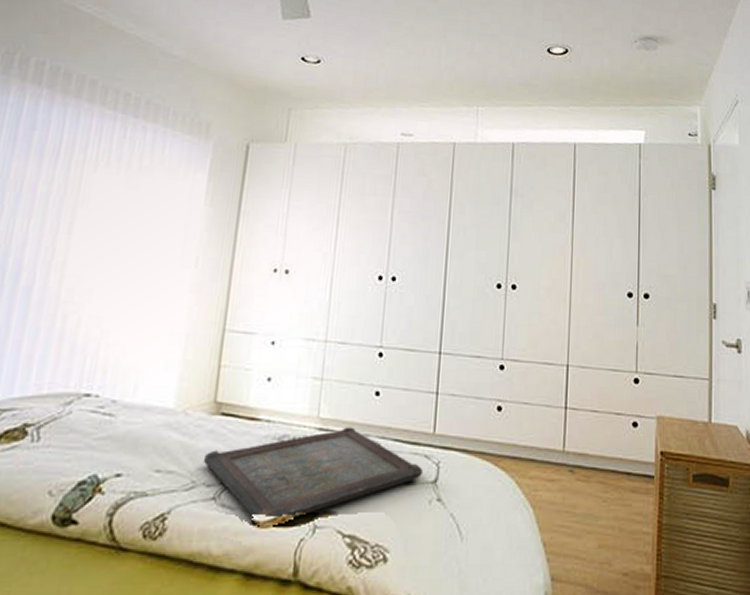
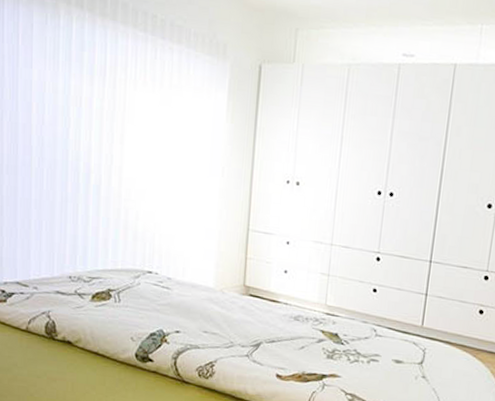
serving tray: present [203,427,424,518] -> none [237,314,412,377]

